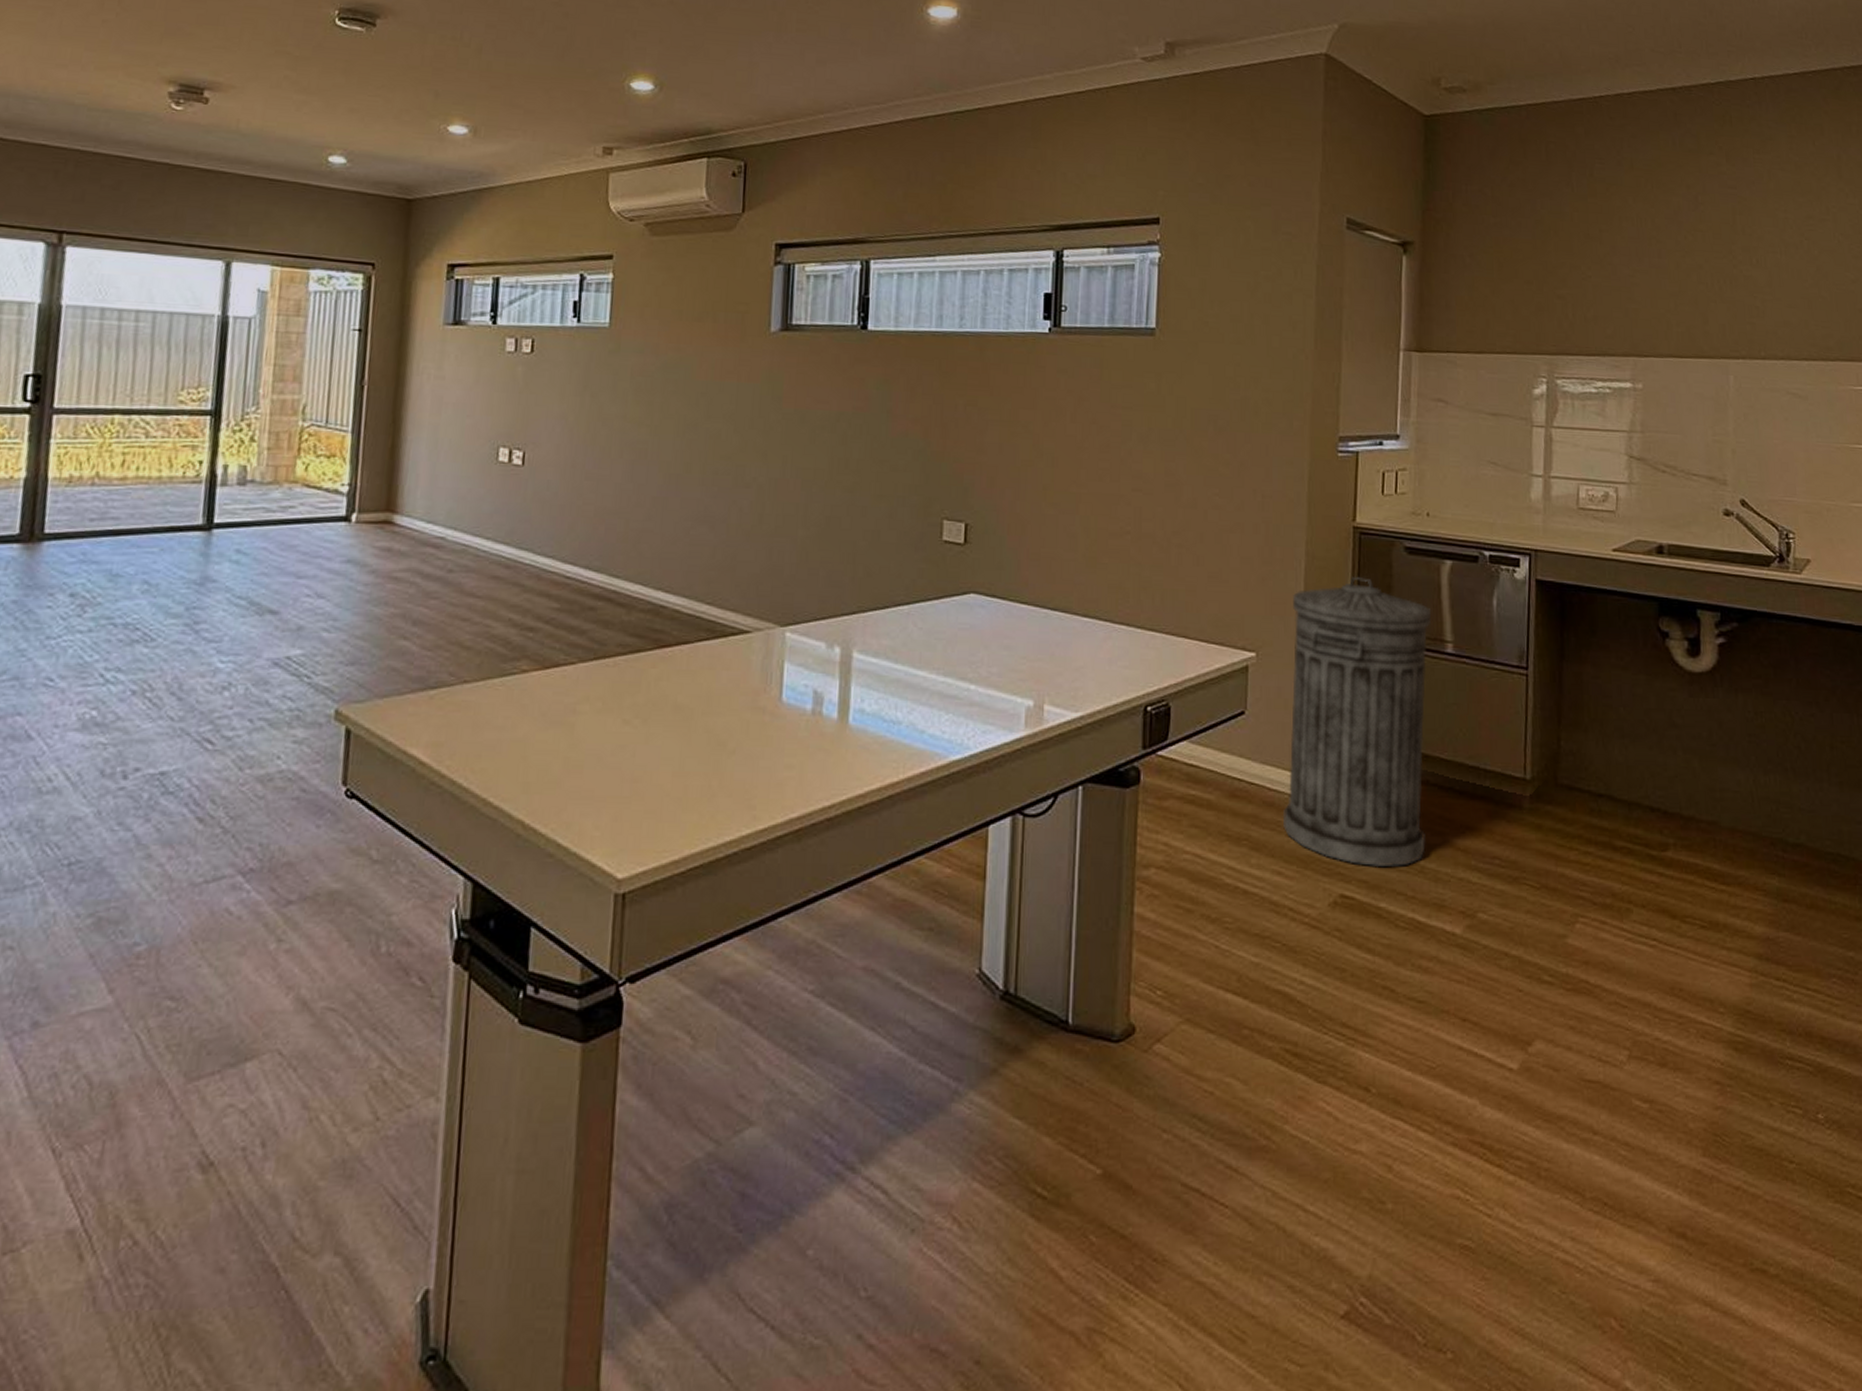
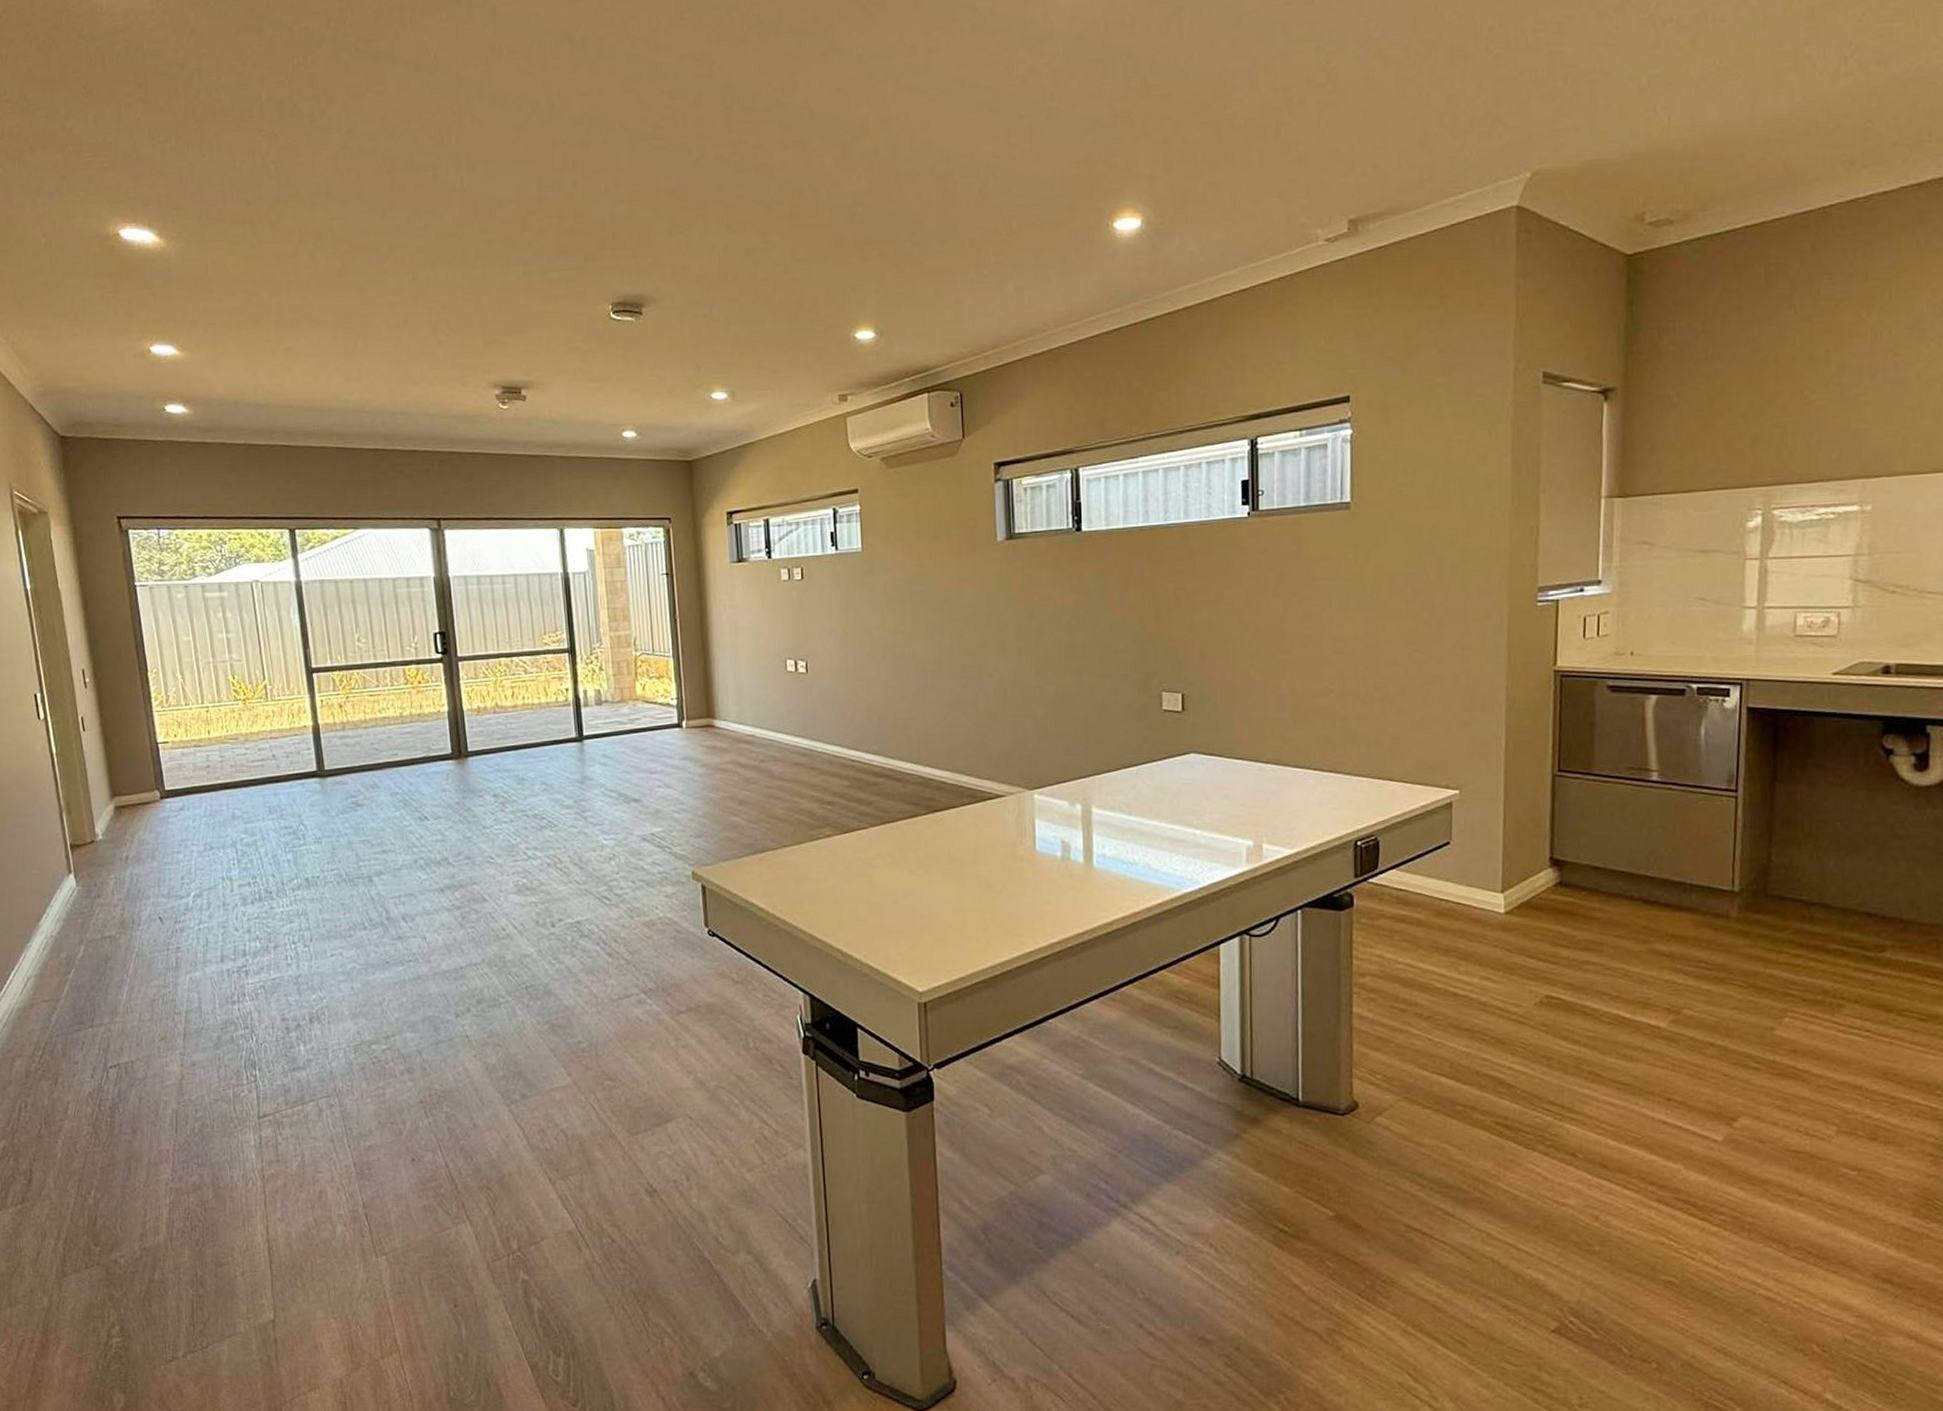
trash can: present [1282,576,1432,868] -> none [1488,715,1636,972]

